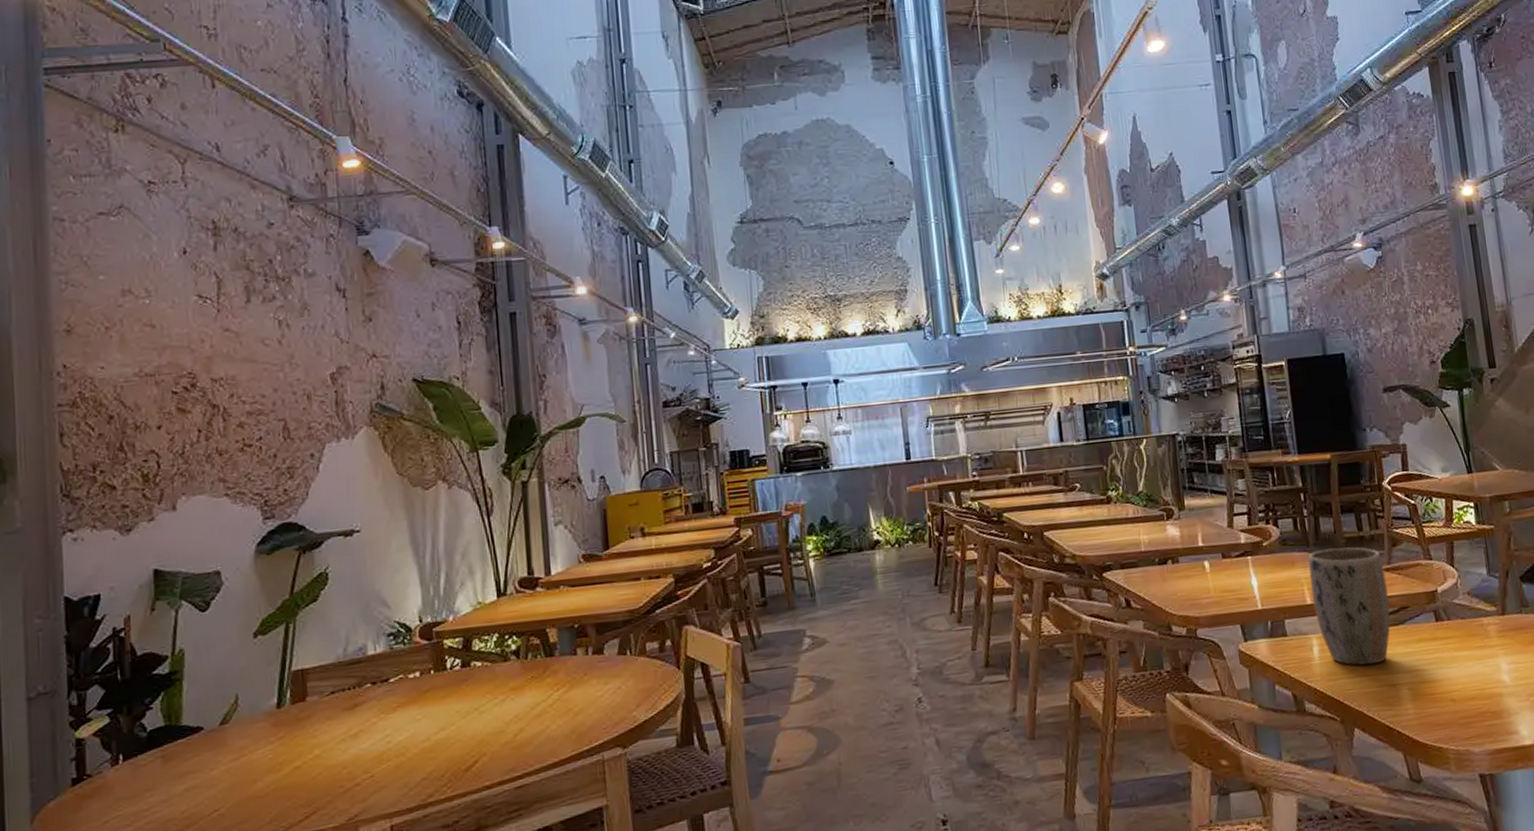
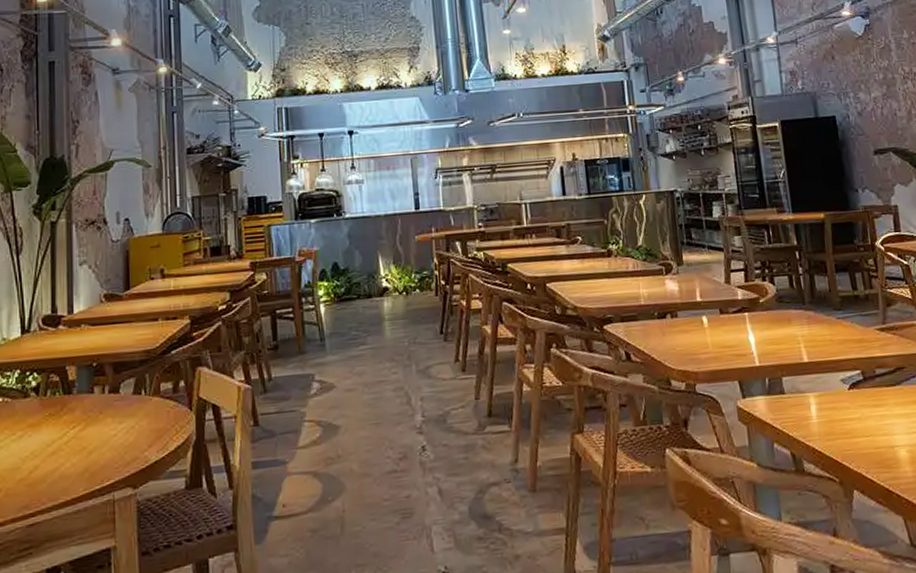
plant pot: present [1308,547,1391,666] -> none [804,306,887,426]

